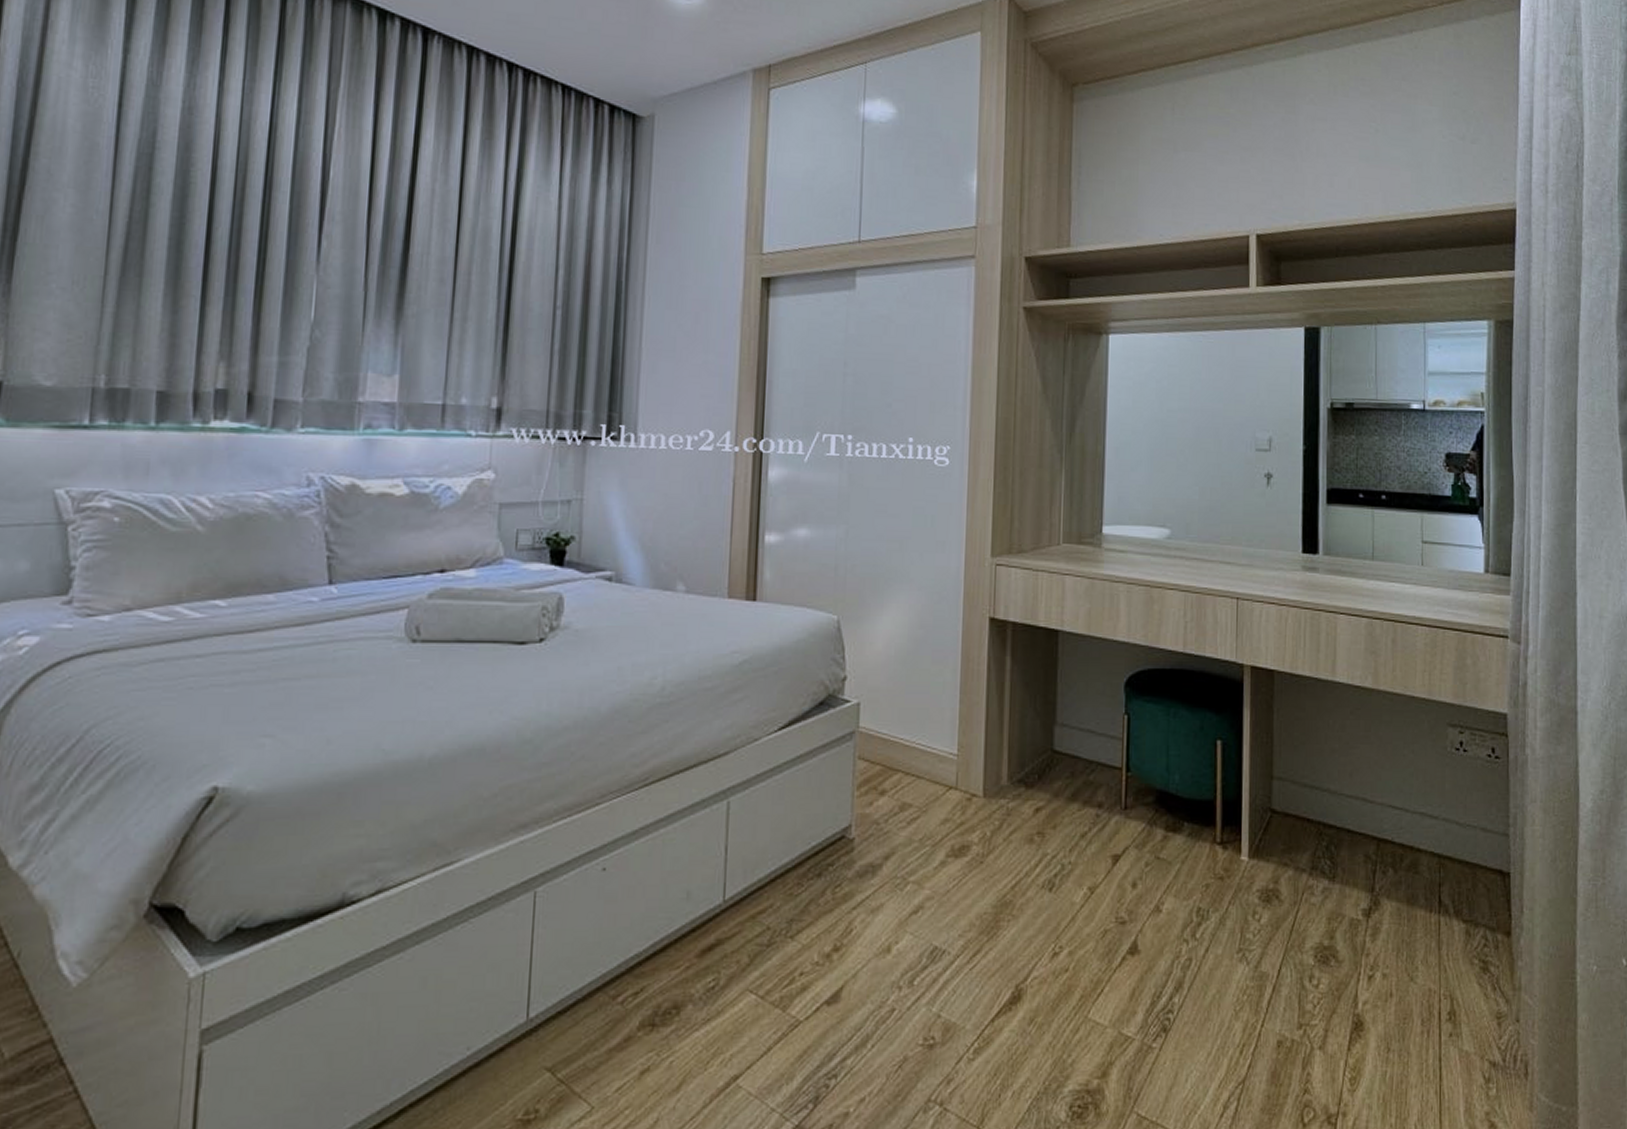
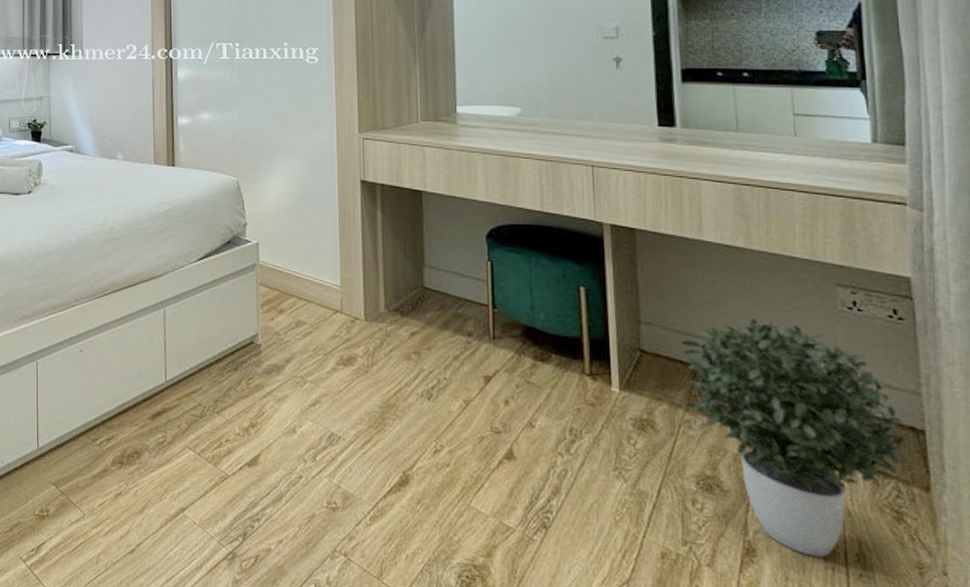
potted plant: none [1310,766,1499,1021] -> present [681,318,912,558]

